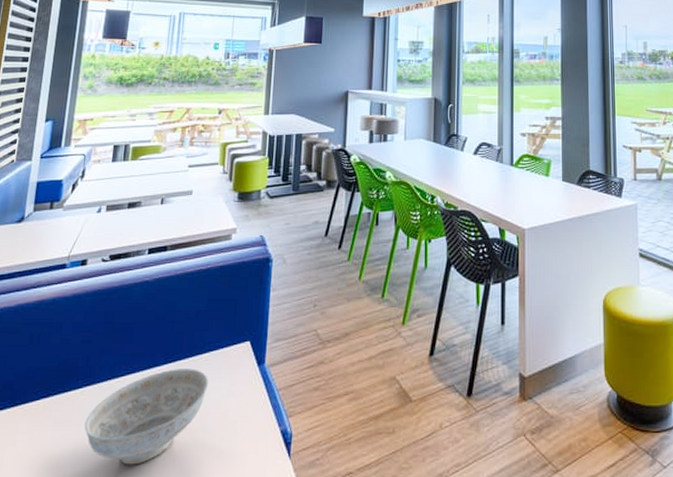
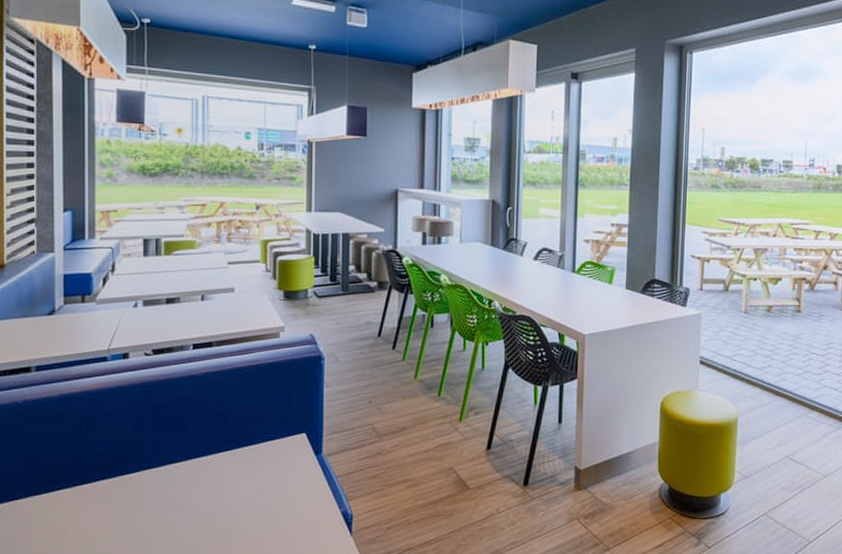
decorative bowl: present [84,369,208,465] -> none [145,456,266,539]

